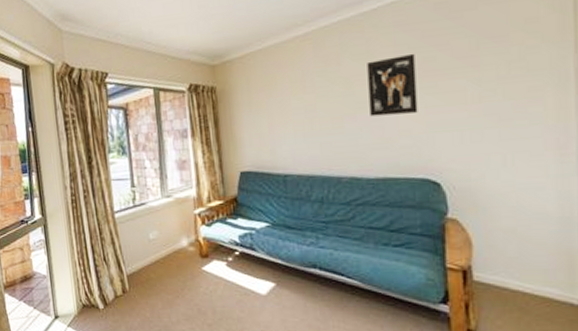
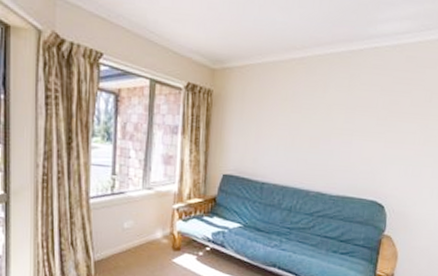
wall art: present [367,53,418,117] -> none [342,94,385,145]

